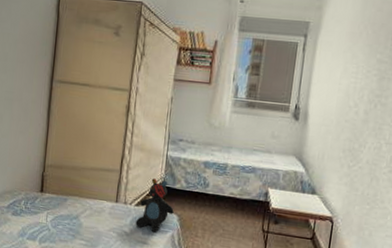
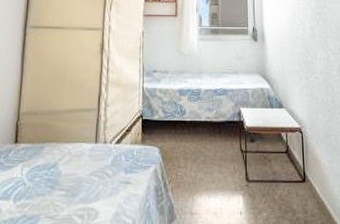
teddy bear: present [135,178,174,232] -> none [117,113,155,168]

